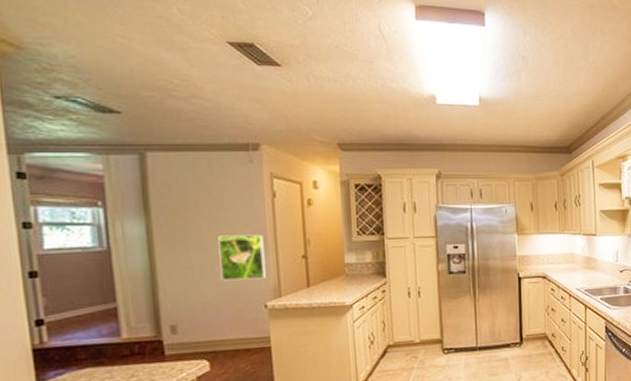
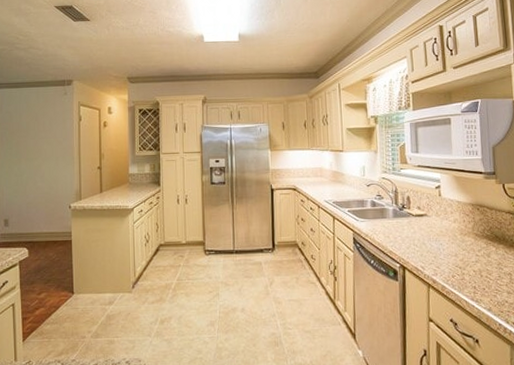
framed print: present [218,234,266,281] -> none [40,149,71,186]

